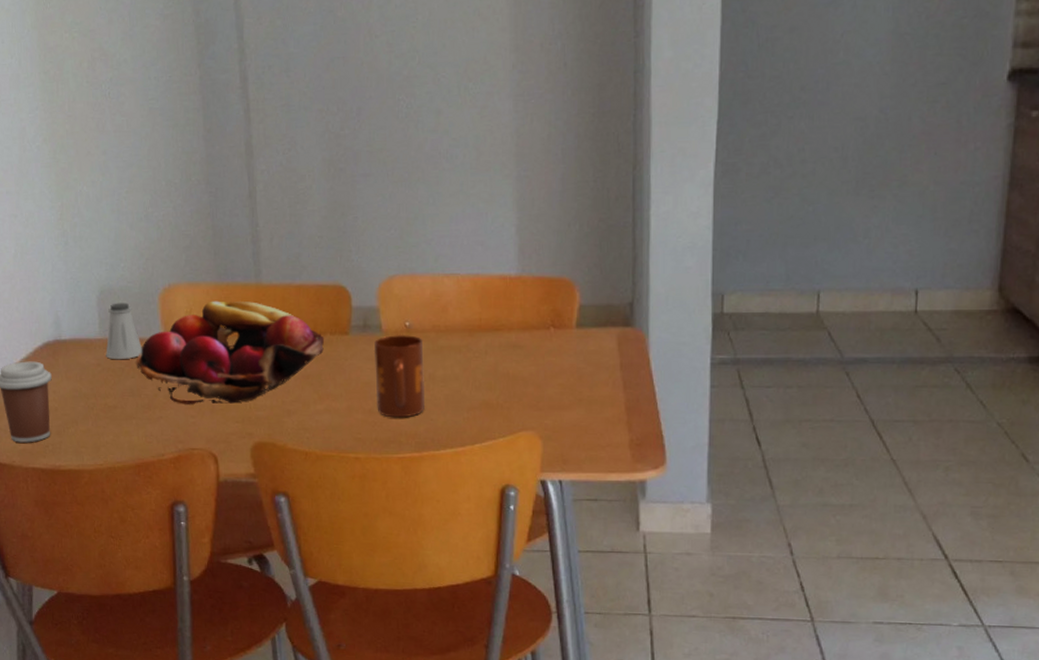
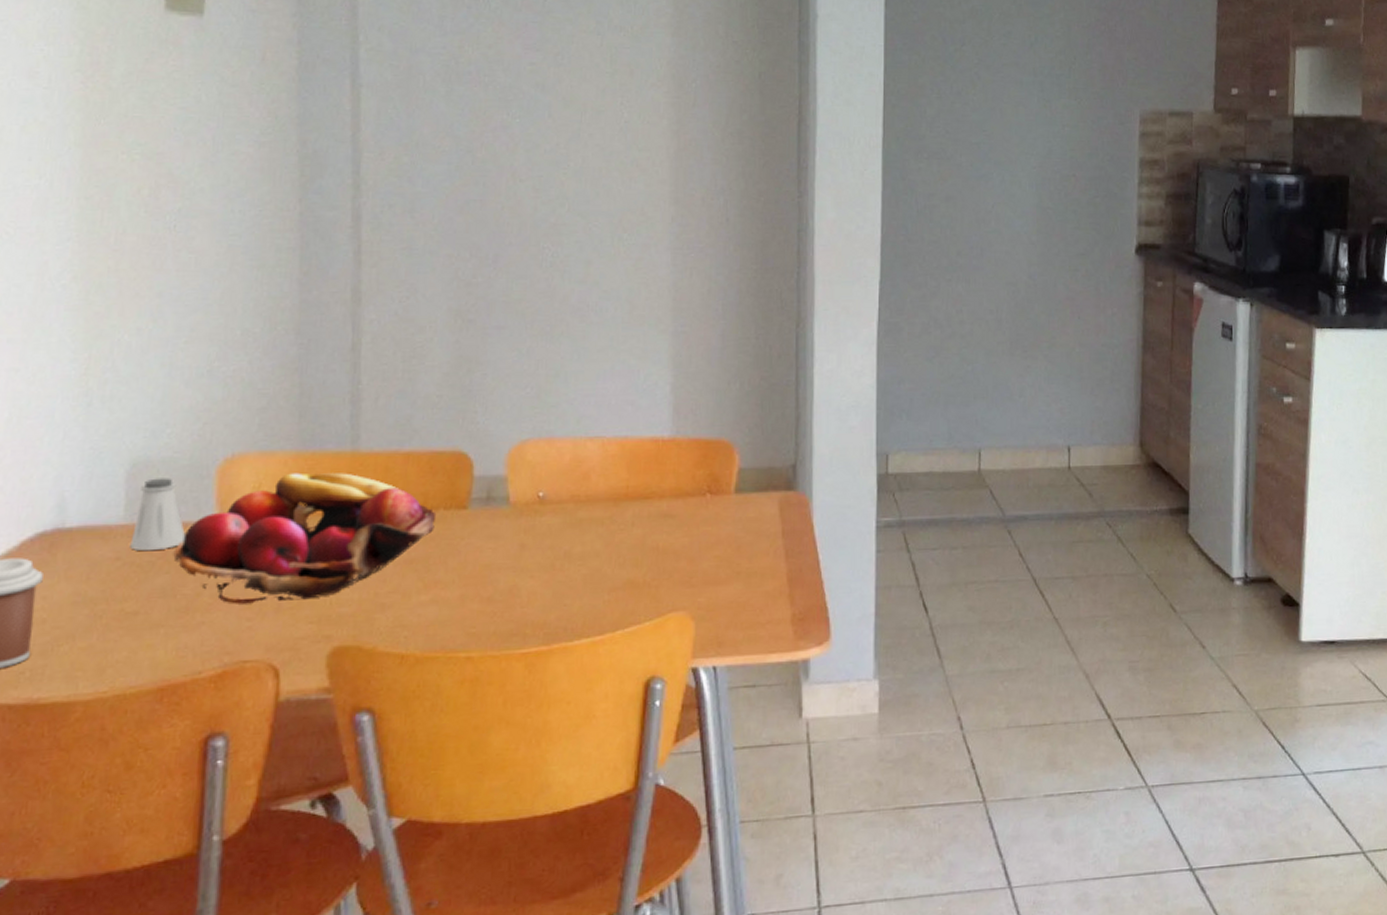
mug: present [373,334,425,418] -> none [497,506,560,606]

